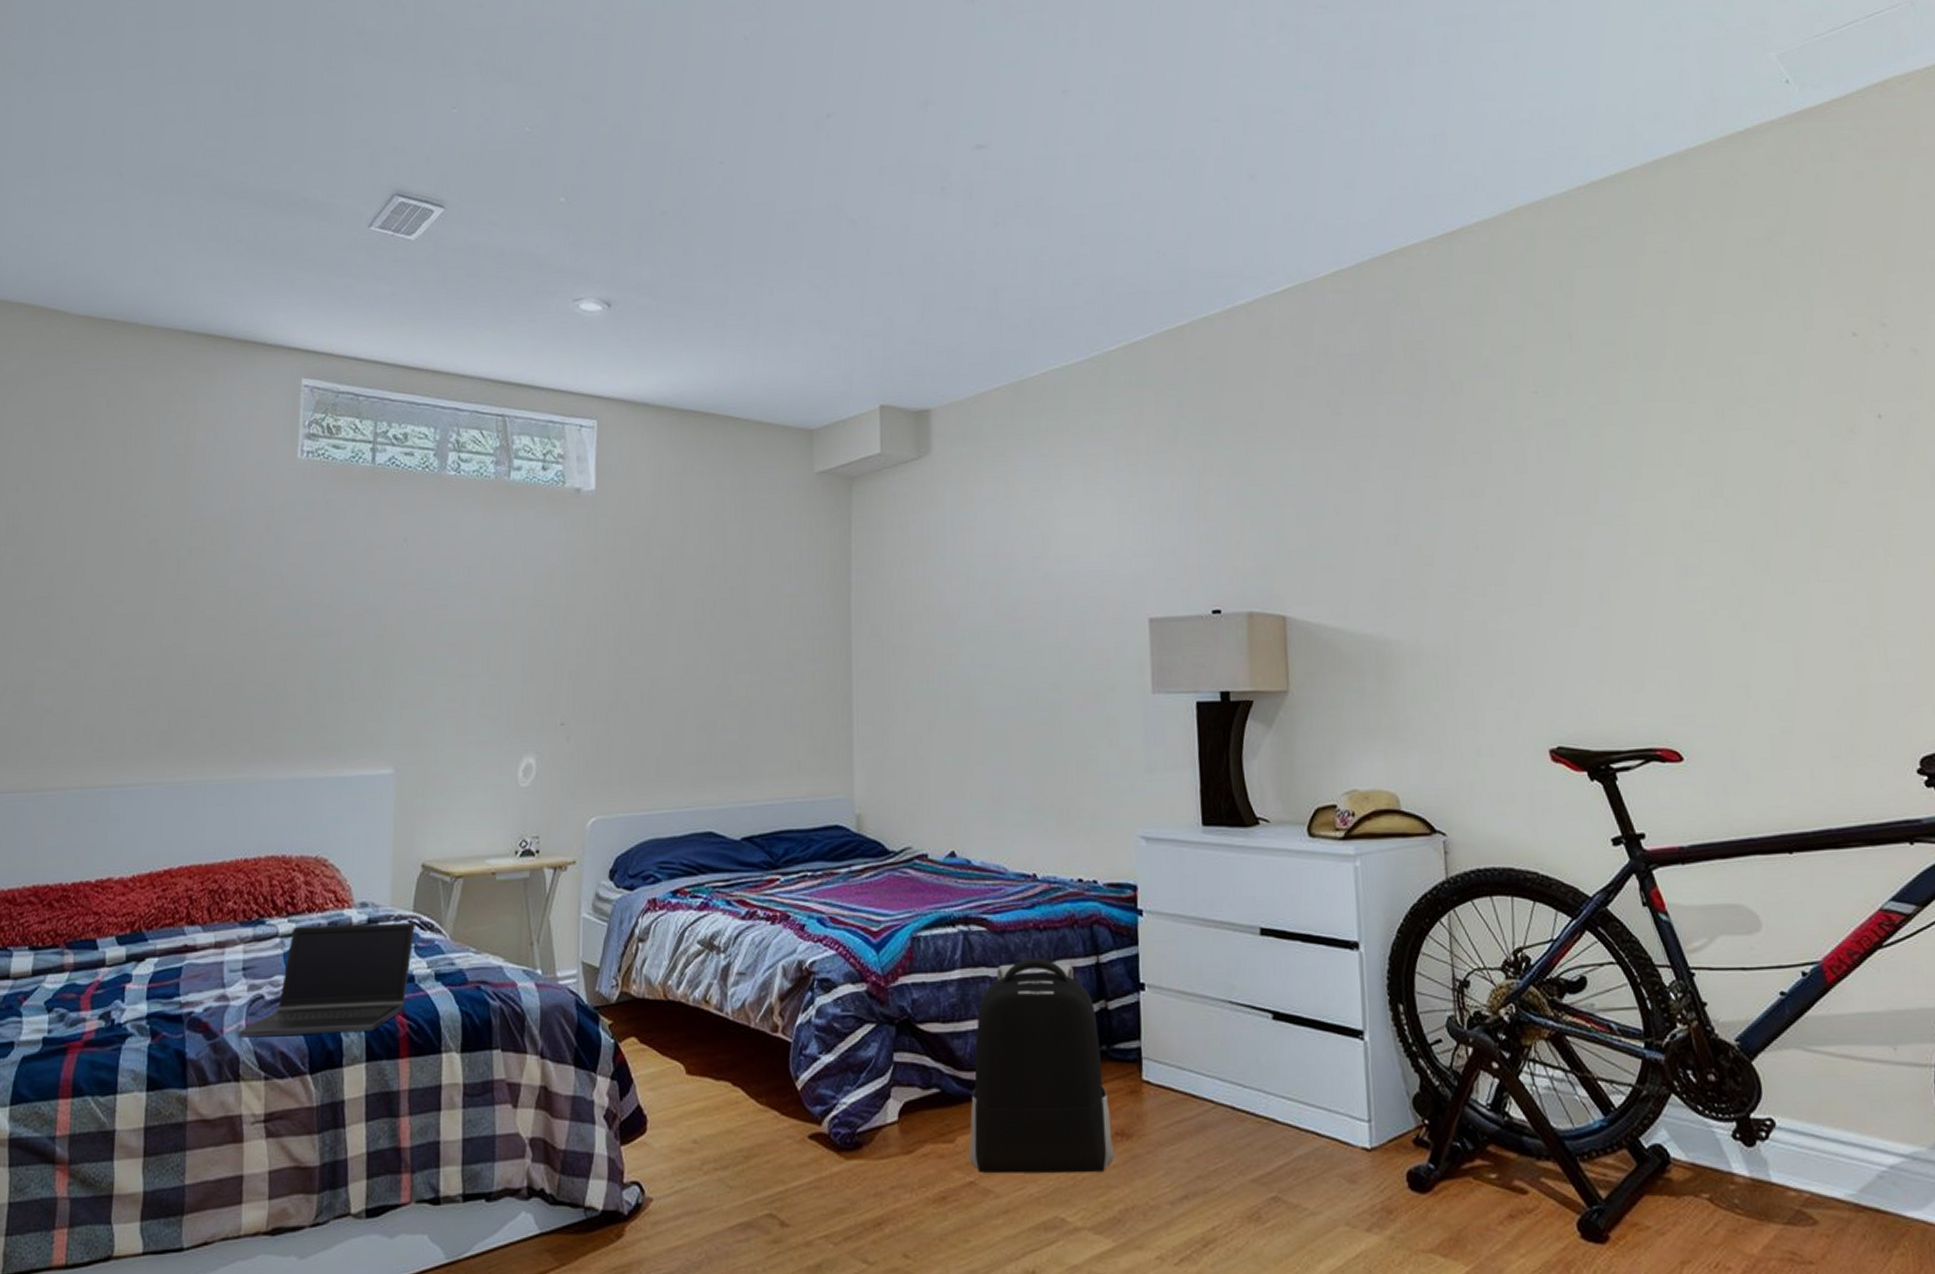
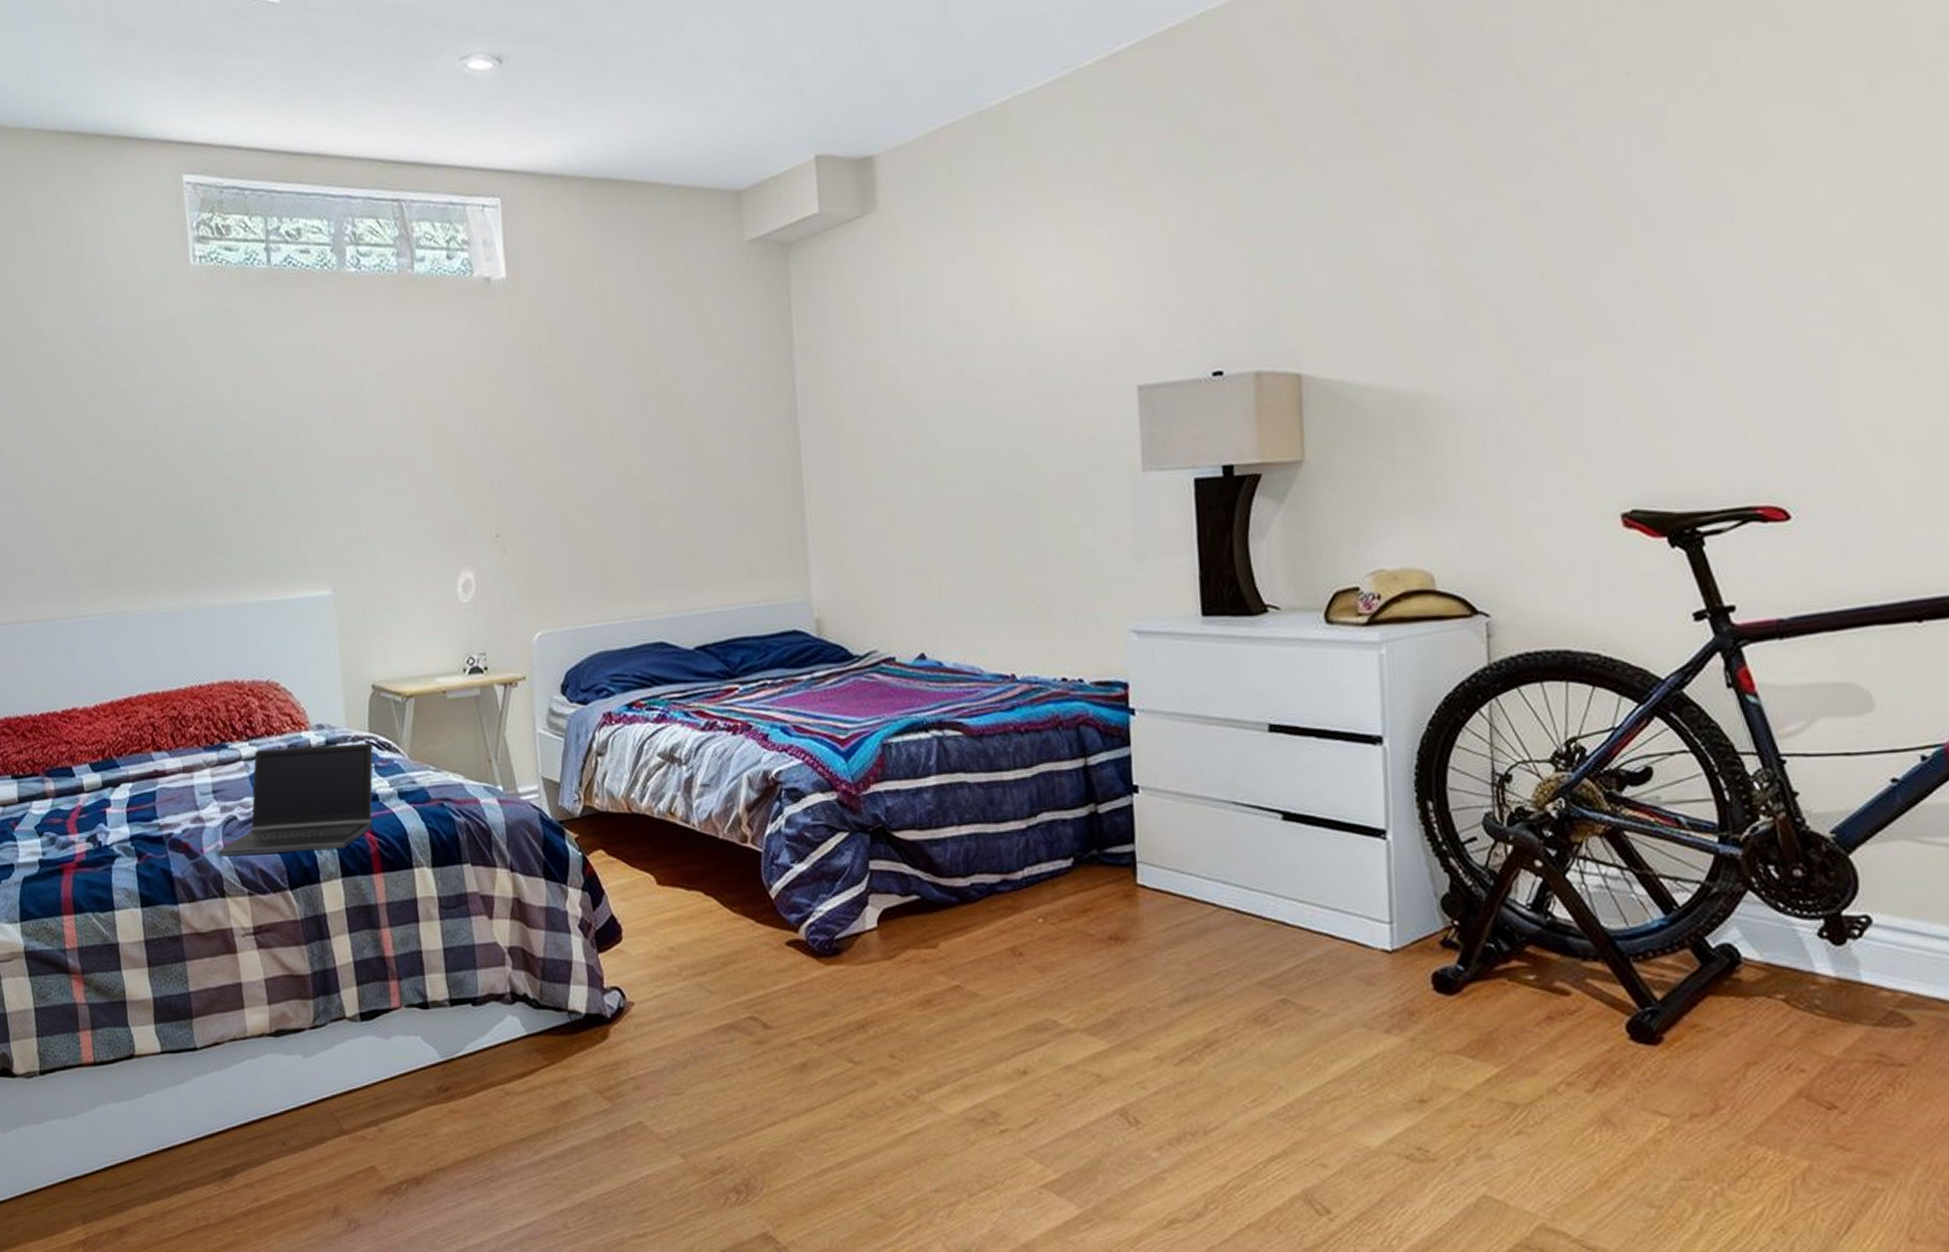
backpack: present [968,957,1115,1174] -> none [952,761,1108,978]

